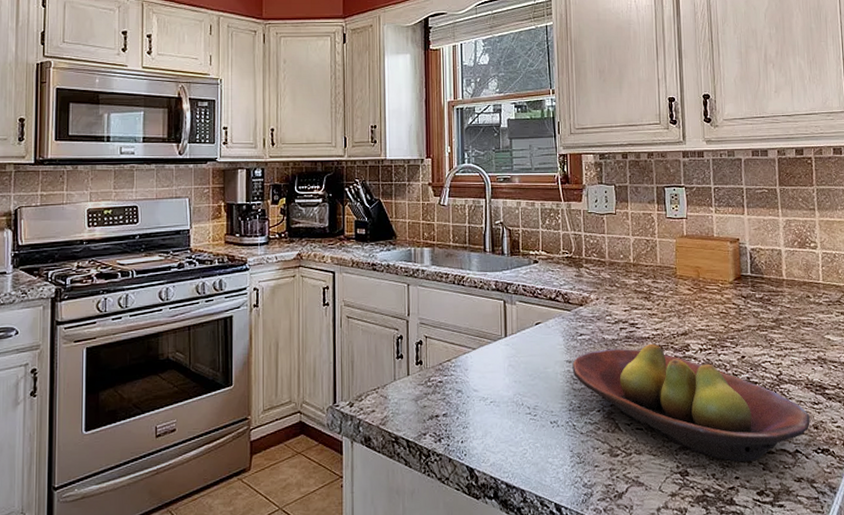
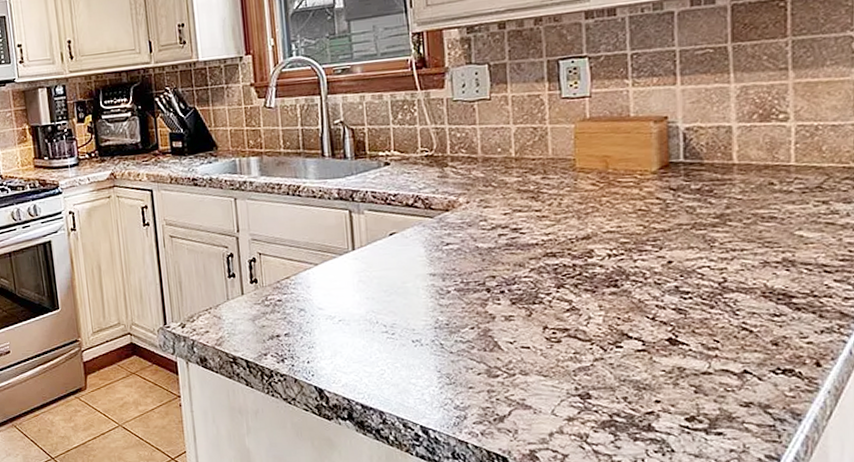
fruit bowl: present [572,343,810,462] -> none [437,250,767,384]

